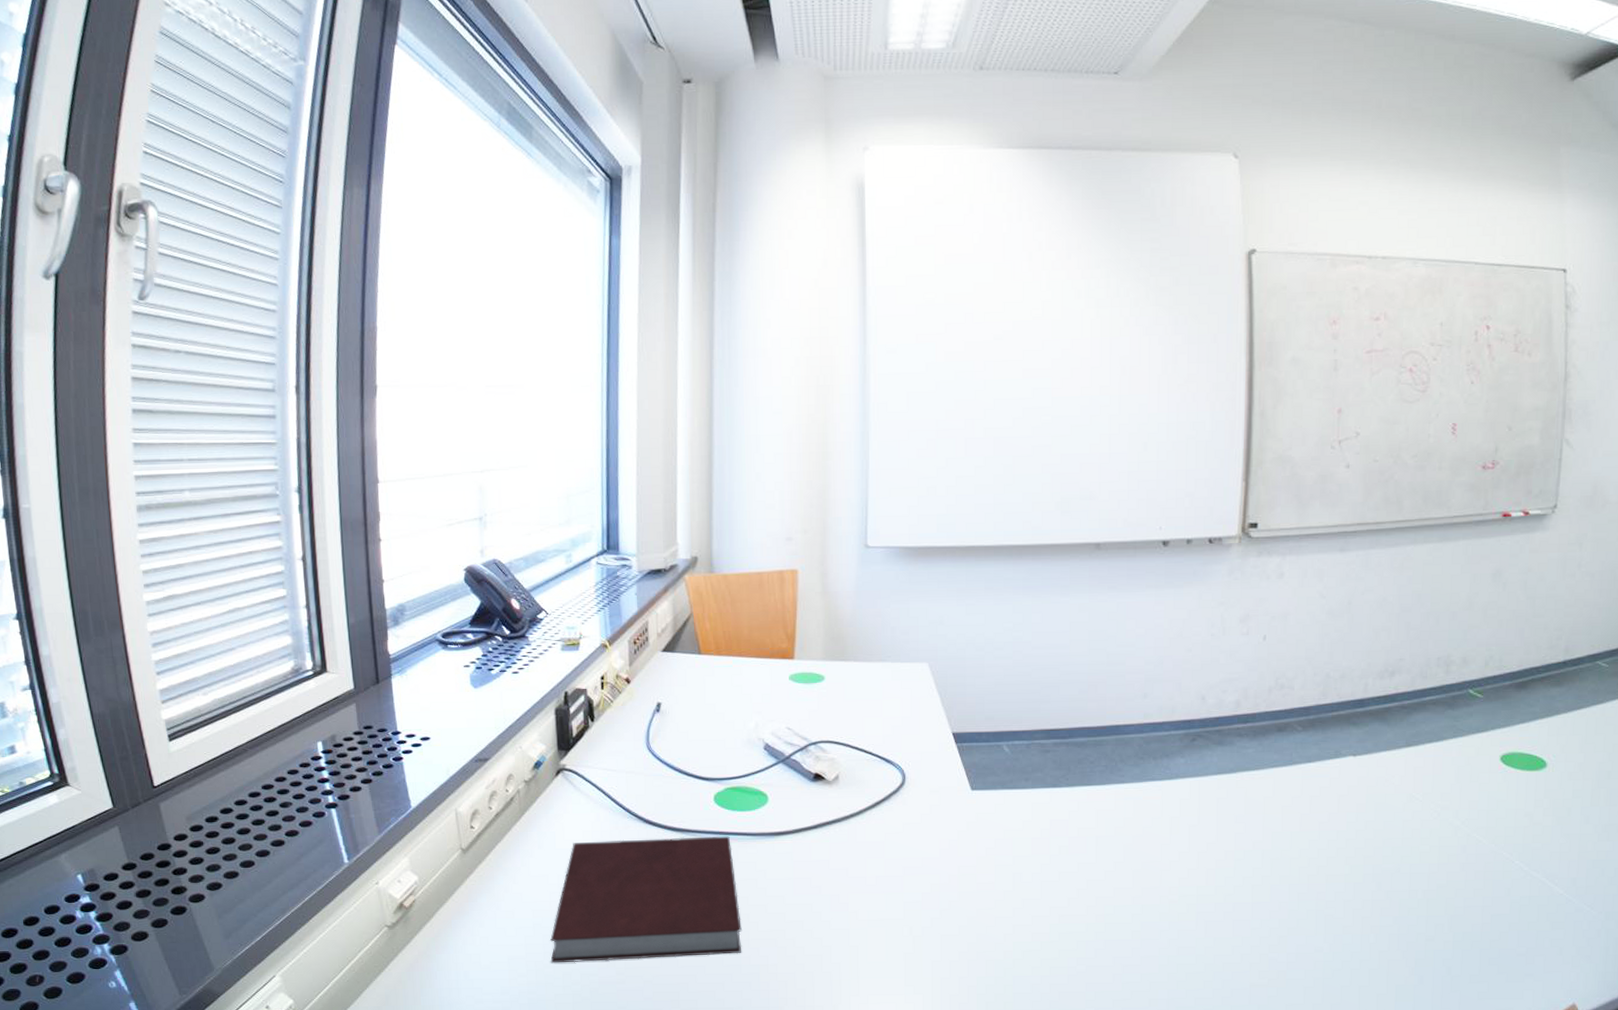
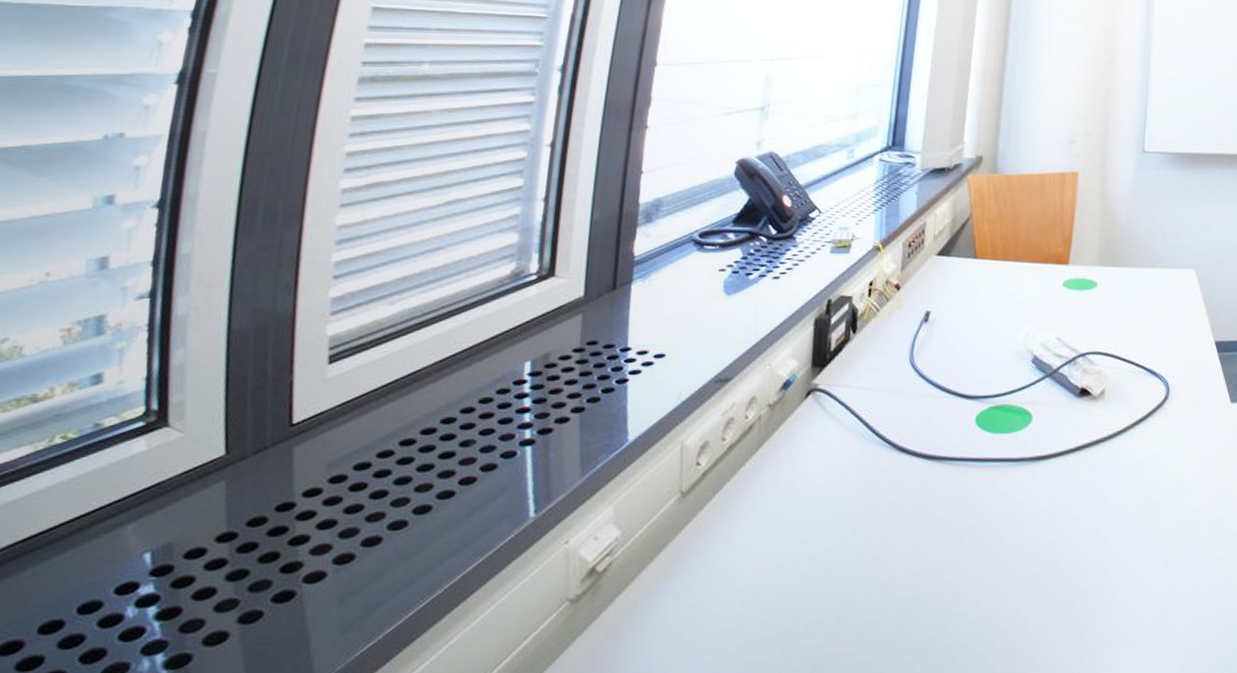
notebook: present [550,836,742,963] -> none [768,463,993,636]

